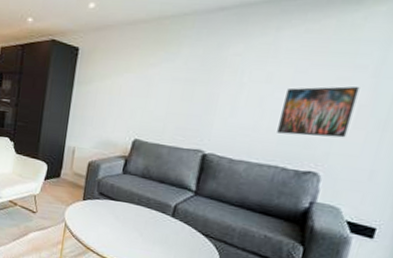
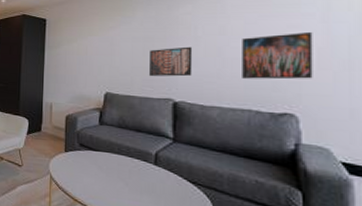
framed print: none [184,93,235,127] -> present [150,46,193,77]

